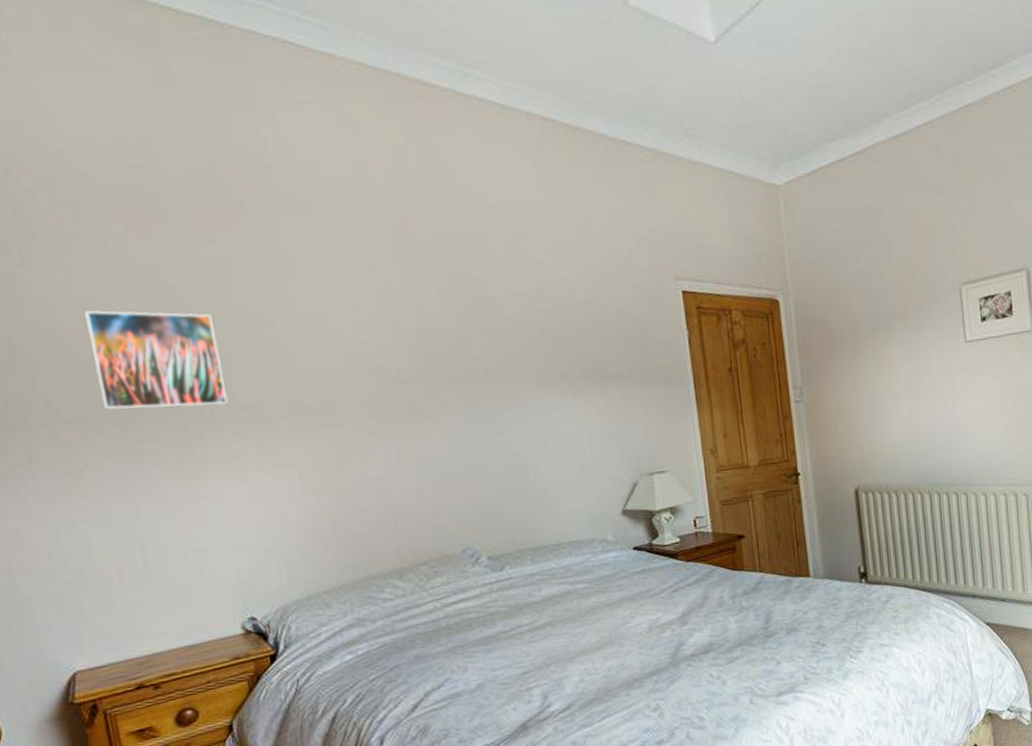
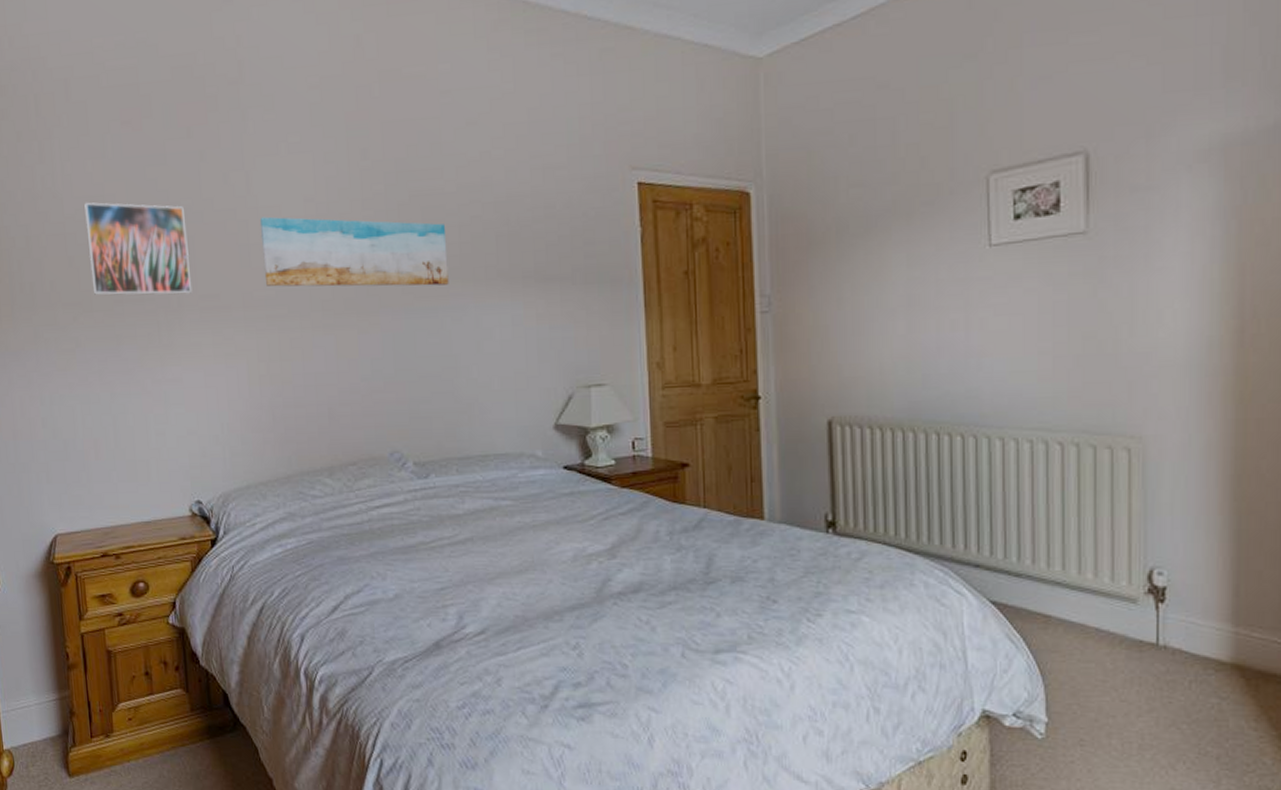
wall art: none [303,324,511,395] -> present [260,216,449,287]

